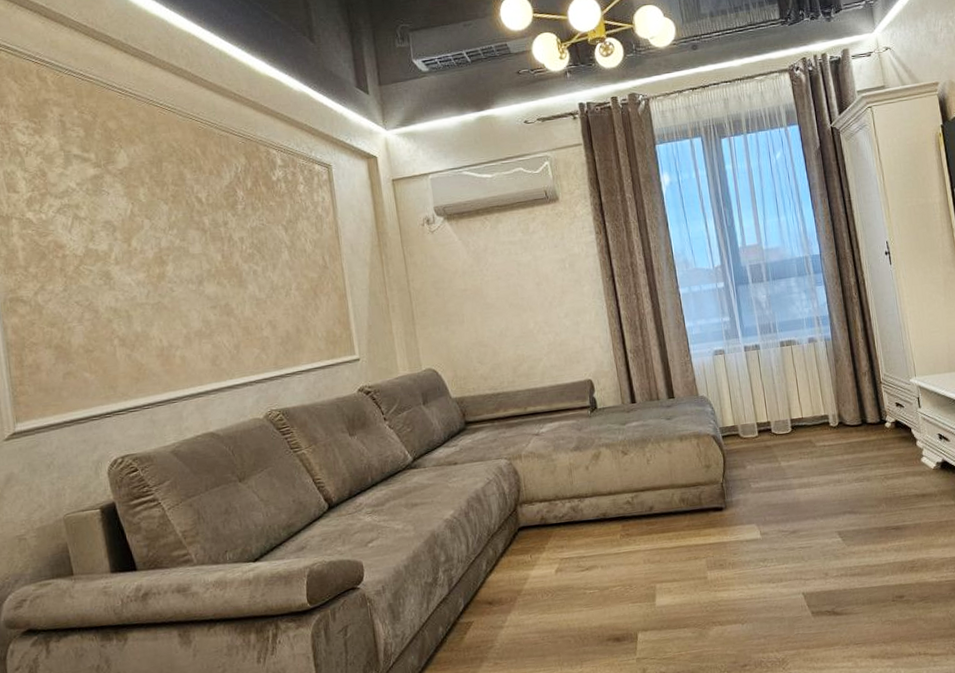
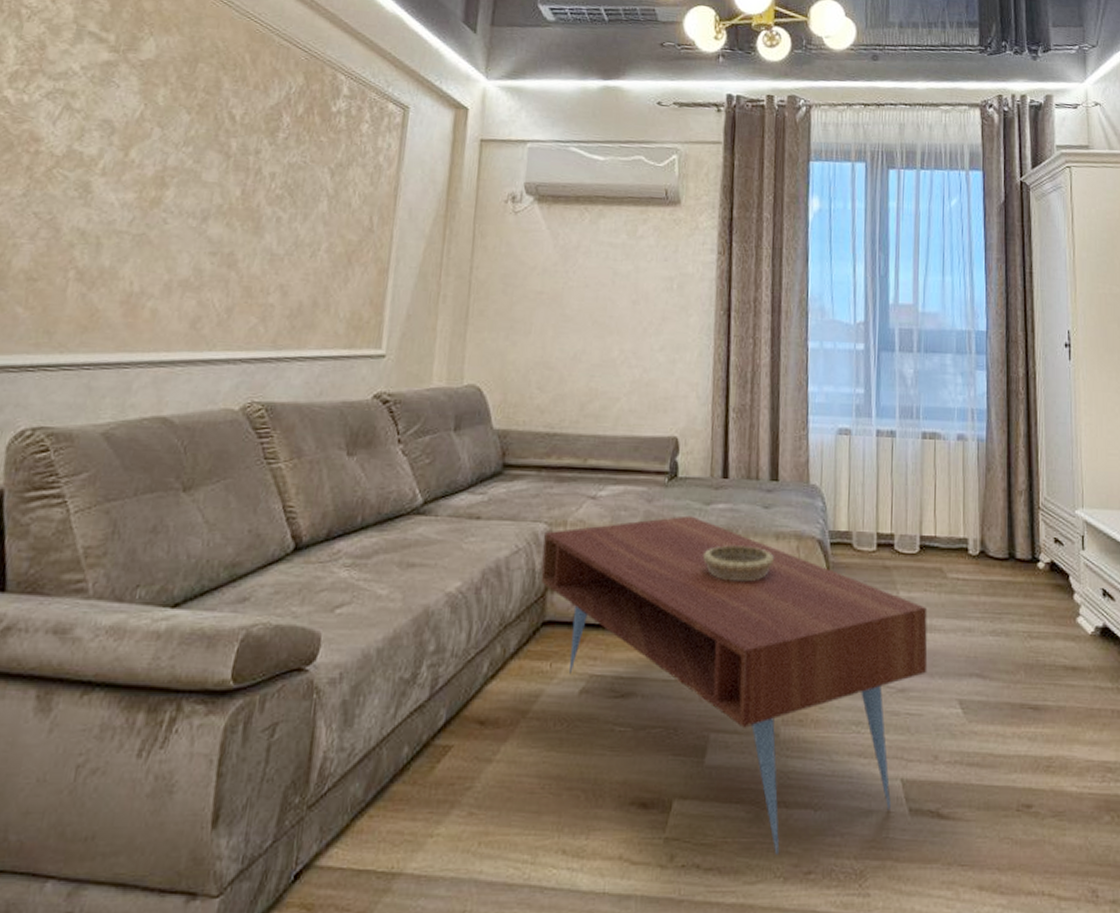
coffee table: none [507,434,811,658] -> present [540,515,928,856]
decorative bowl: none [627,449,681,477] -> present [703,545,774,582]

